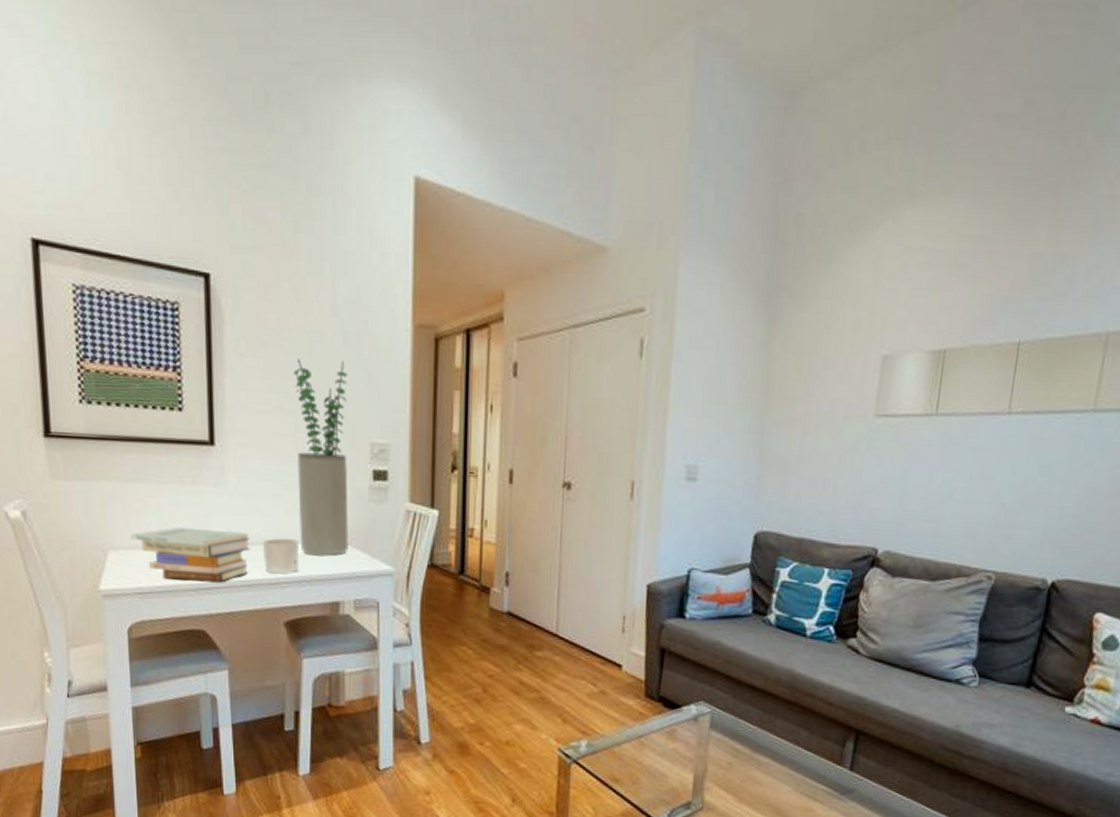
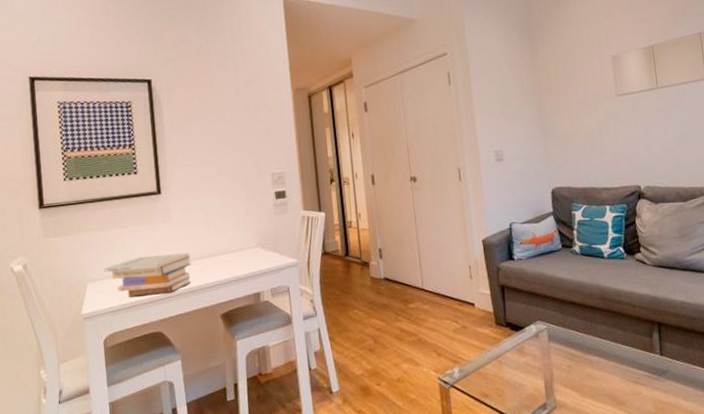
mug: present [262,538,299,575] -> none [200,251,228,280]
vase: present [293,359,349,557] -> none [213,121,263,261]

